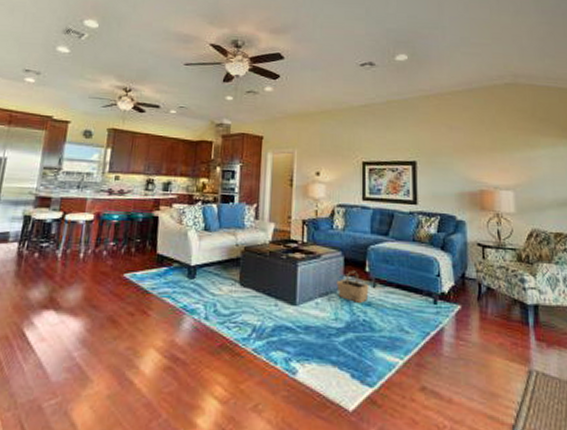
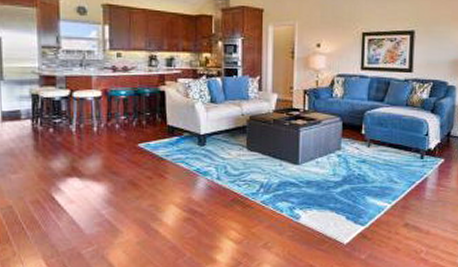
basket: present [336,271,369,303] -> none [335,134,364,160]

